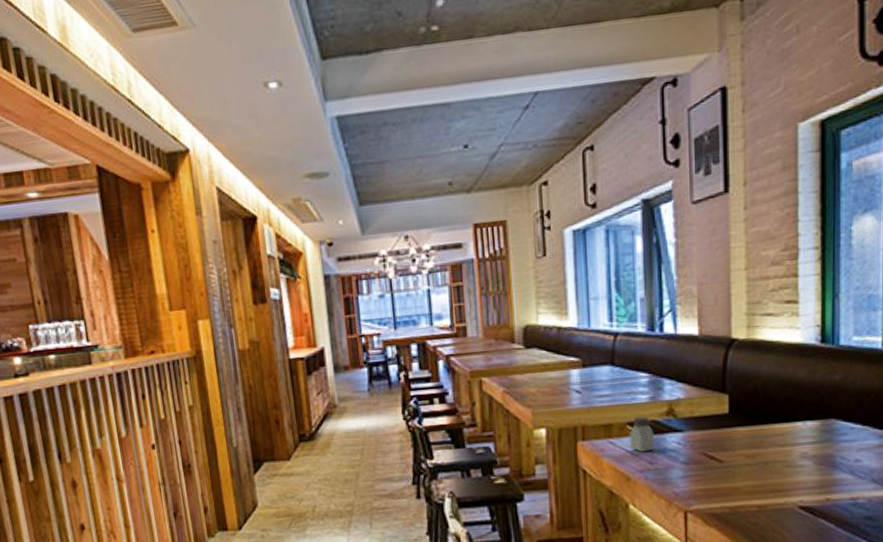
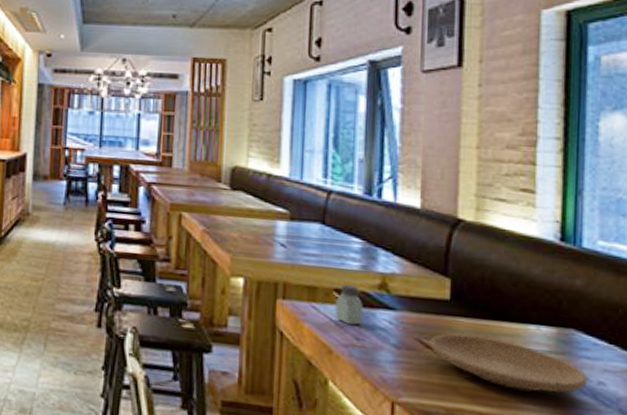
plate: none [713,439,847,480] -> present [430,334,589,393]

